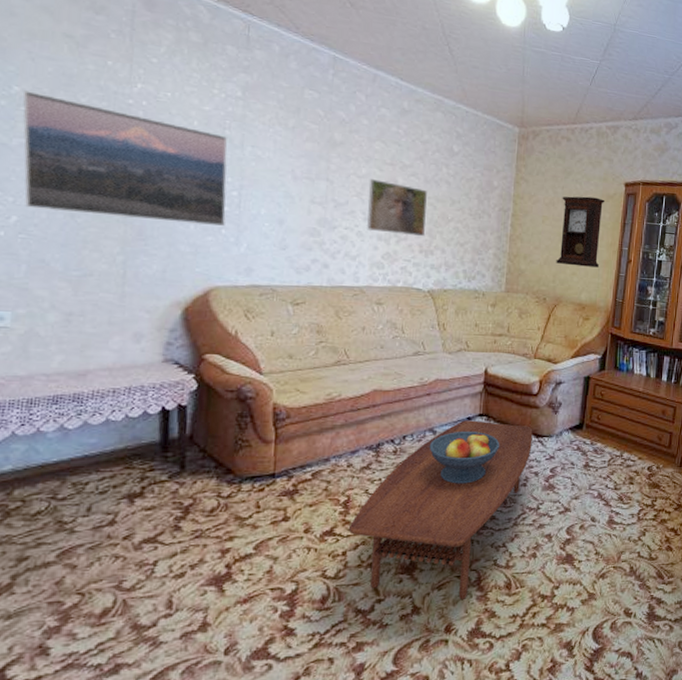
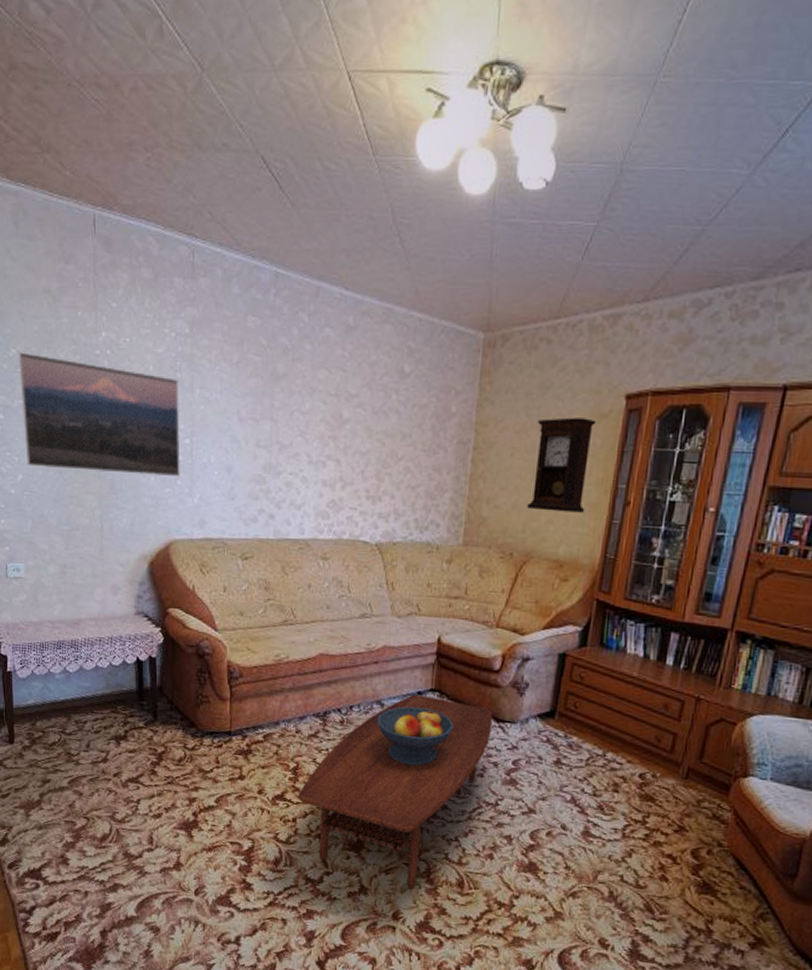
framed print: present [366,179,427,237] -> none [310,415,375,480]

